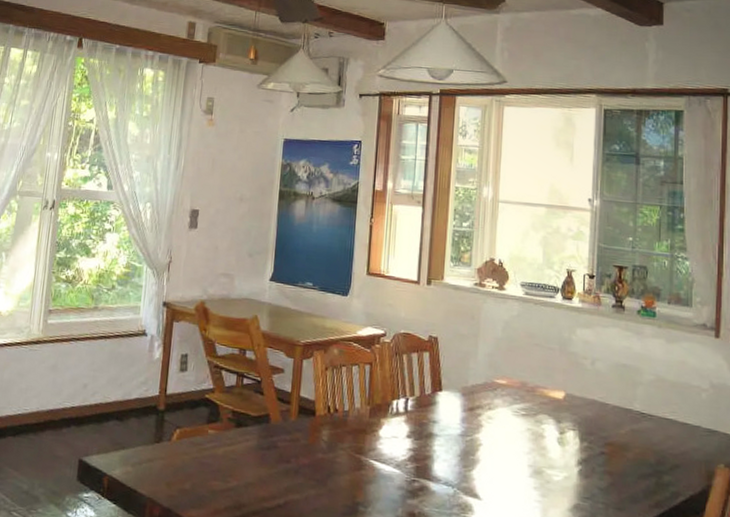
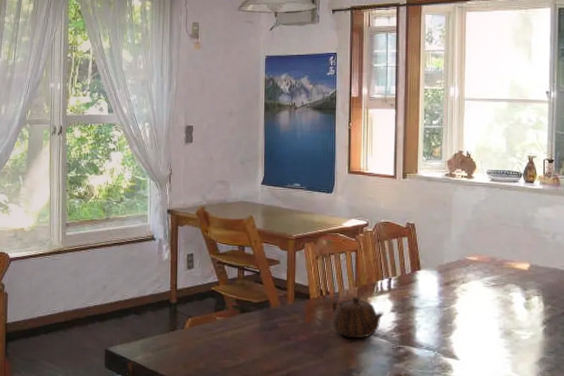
teapot: none [339,416,398,467] -> present [331,296,384,338]

